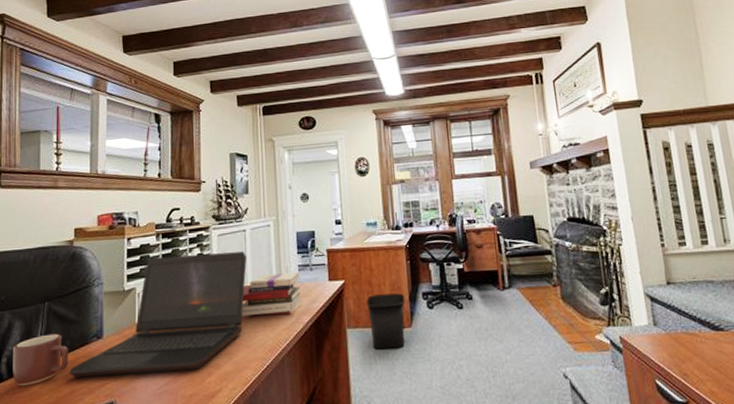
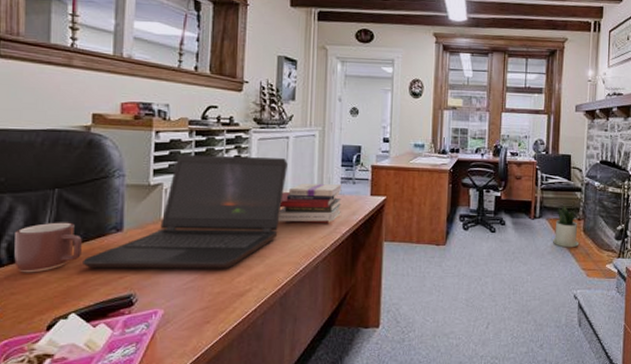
waste bin: present [366,293,405,351] -> none [405,213,443,264]
planter: none [527,272,559,320] -> present [552,206,579,248]

